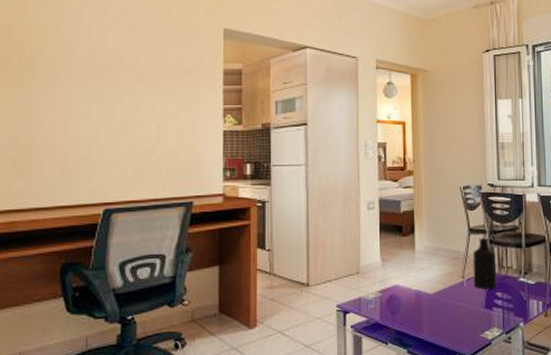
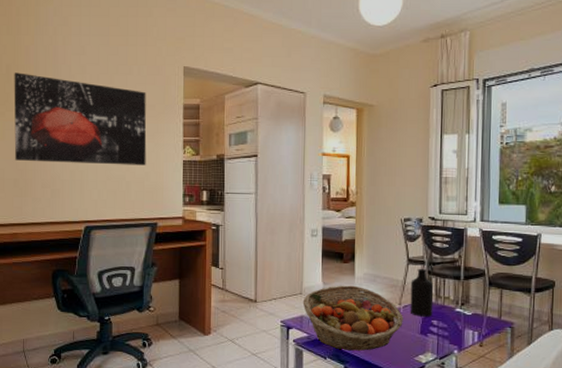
wall art: none [15,33,181,137] -> present [14,72,147,166]
fruit basket: none [360,260,467,333] -> present [302,285,403,351]

